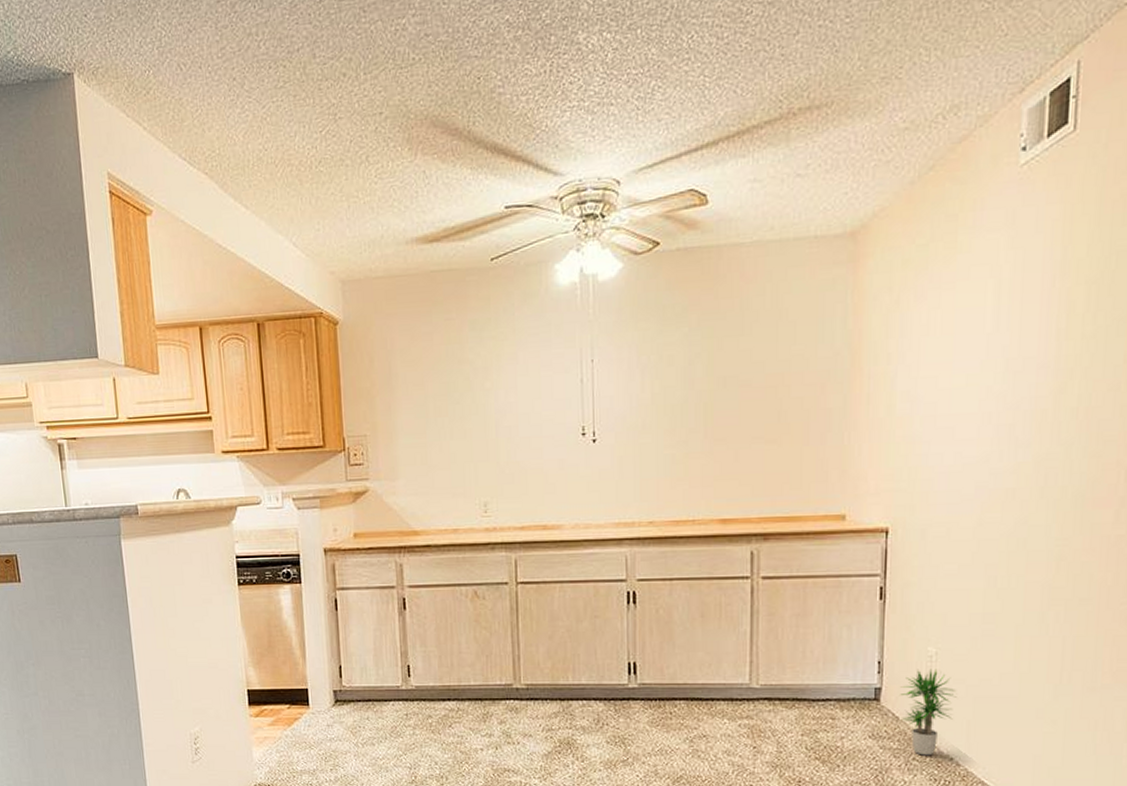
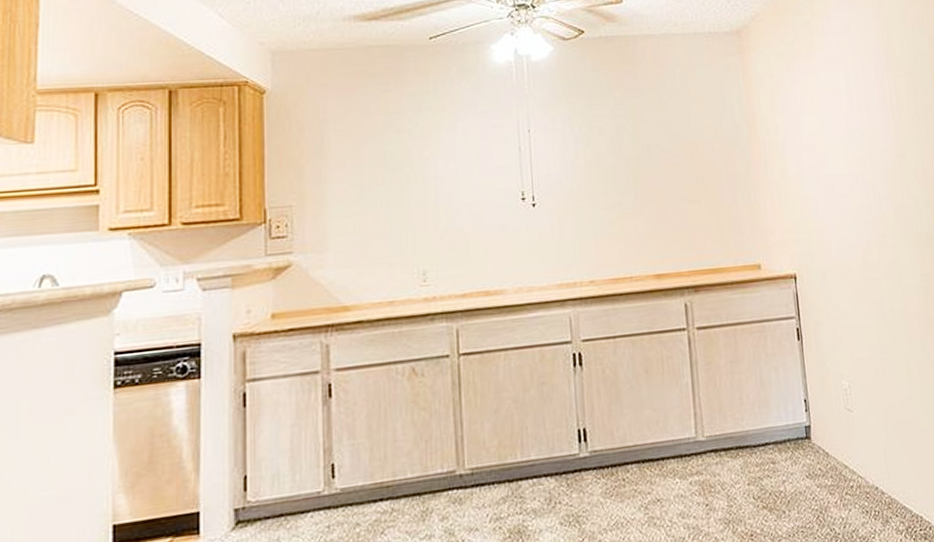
potted plant: present [900,668,957,756] -> none [826,401,872,489]

